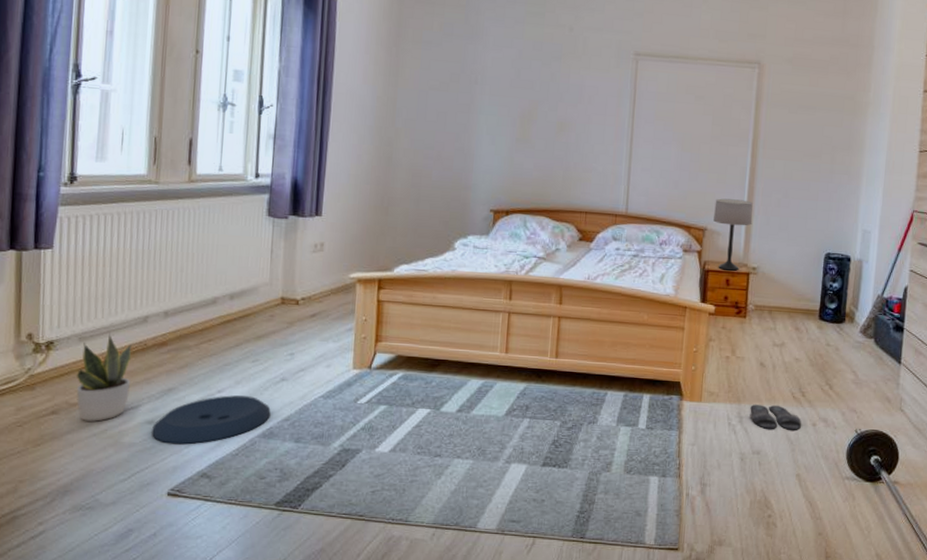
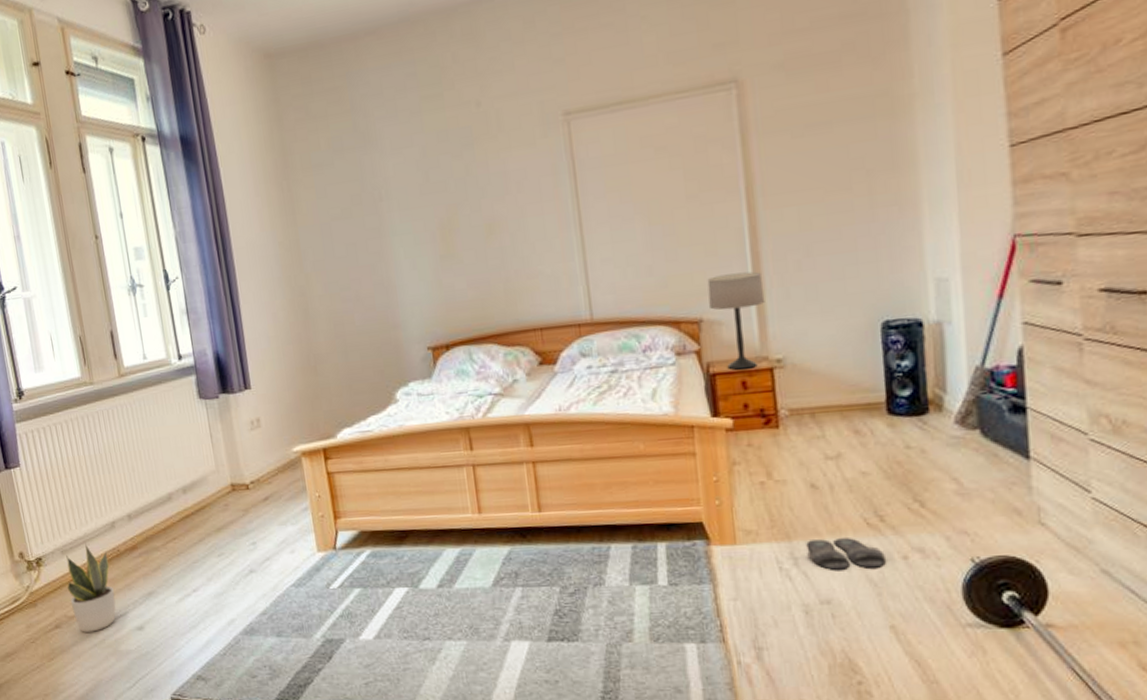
robot vacuum: present [152,395,271,445] -> none [143,592,248,649]

